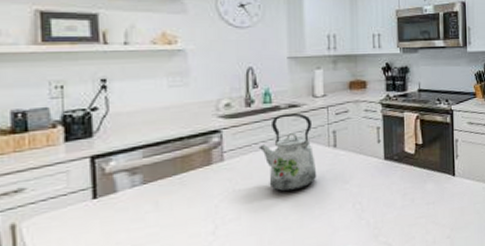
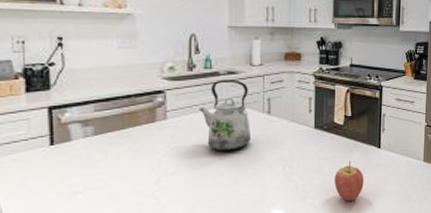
fruit: none [408,191,440,237] -> present [334,160,364,202]

